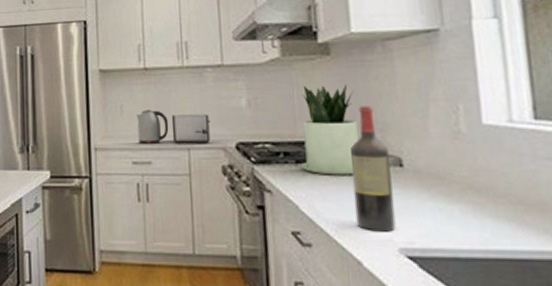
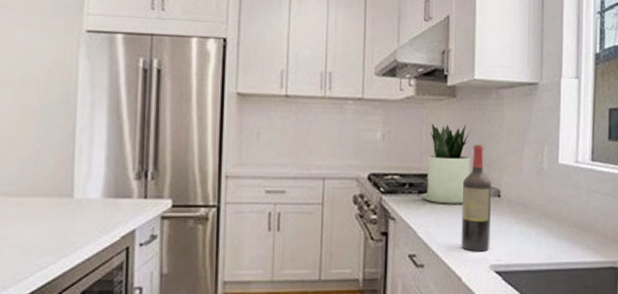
kettle: present [137,110,169,144] -> none [274,138,306,173]
toaster: present [171,114,211,145] -> none [308,144,347,174]

